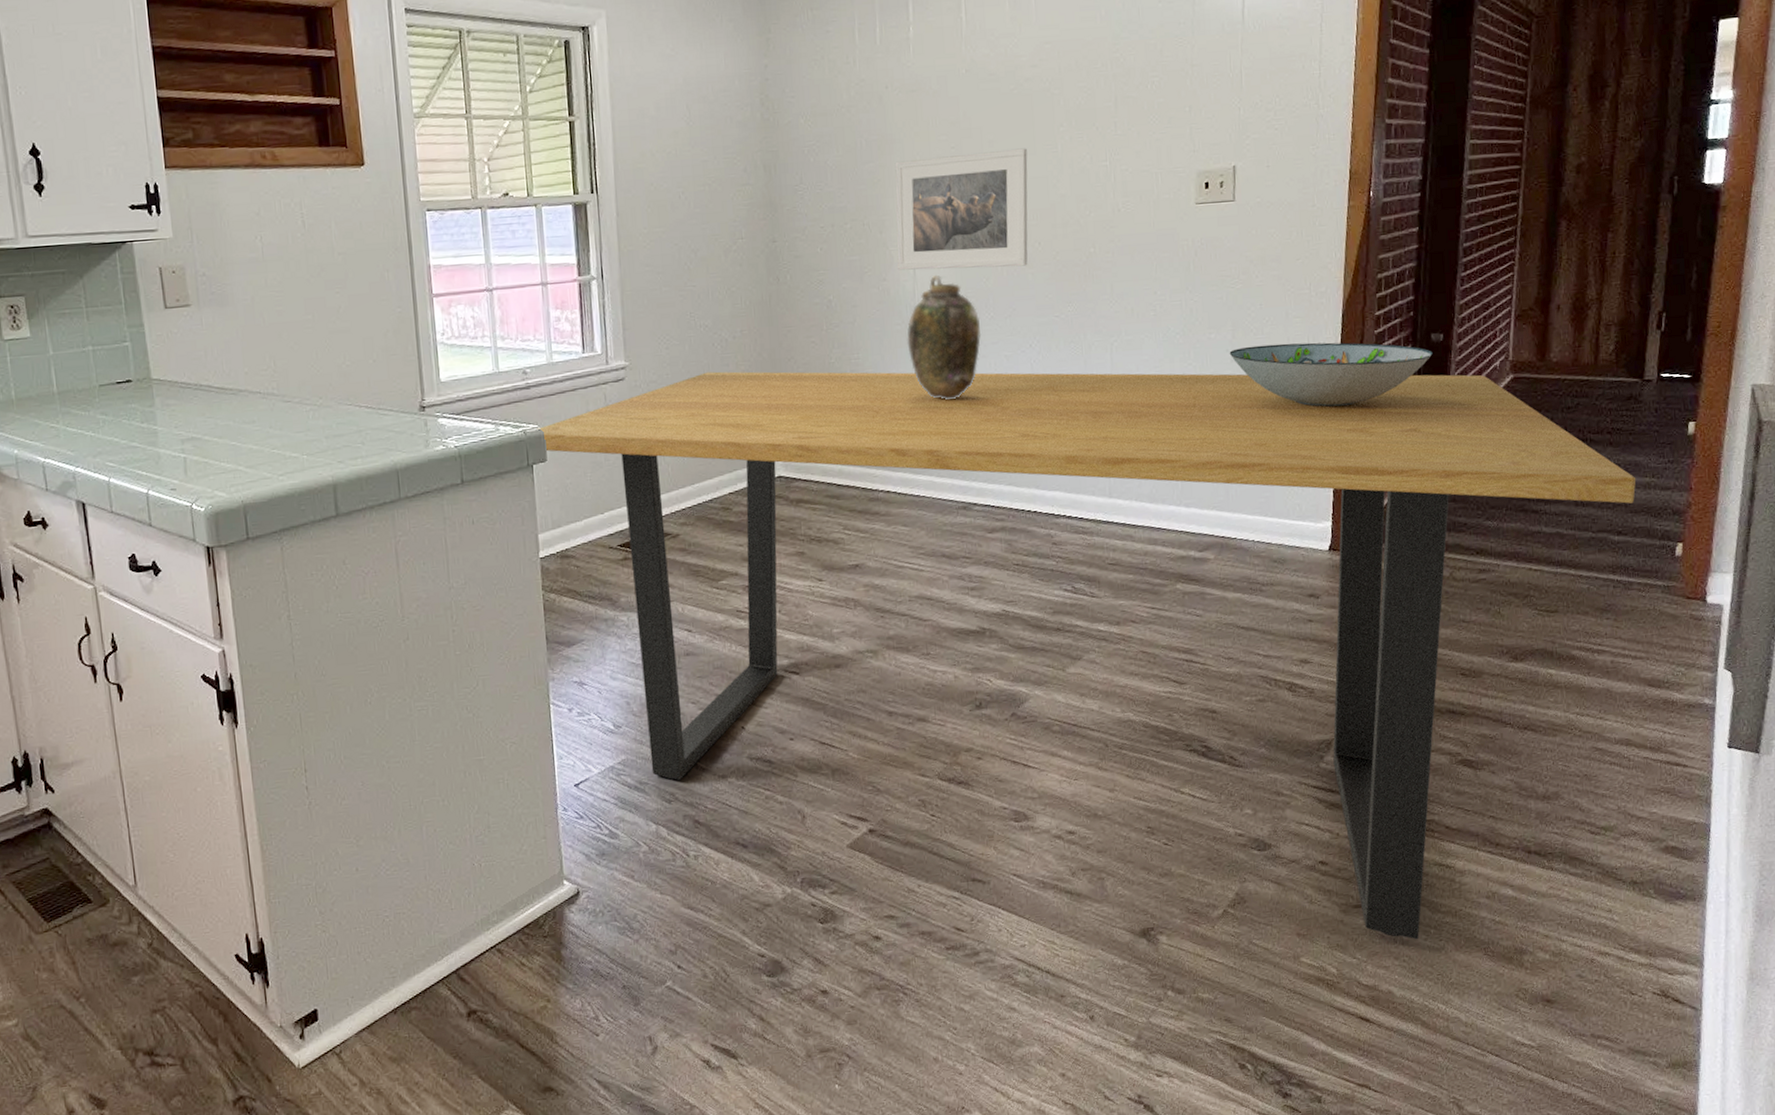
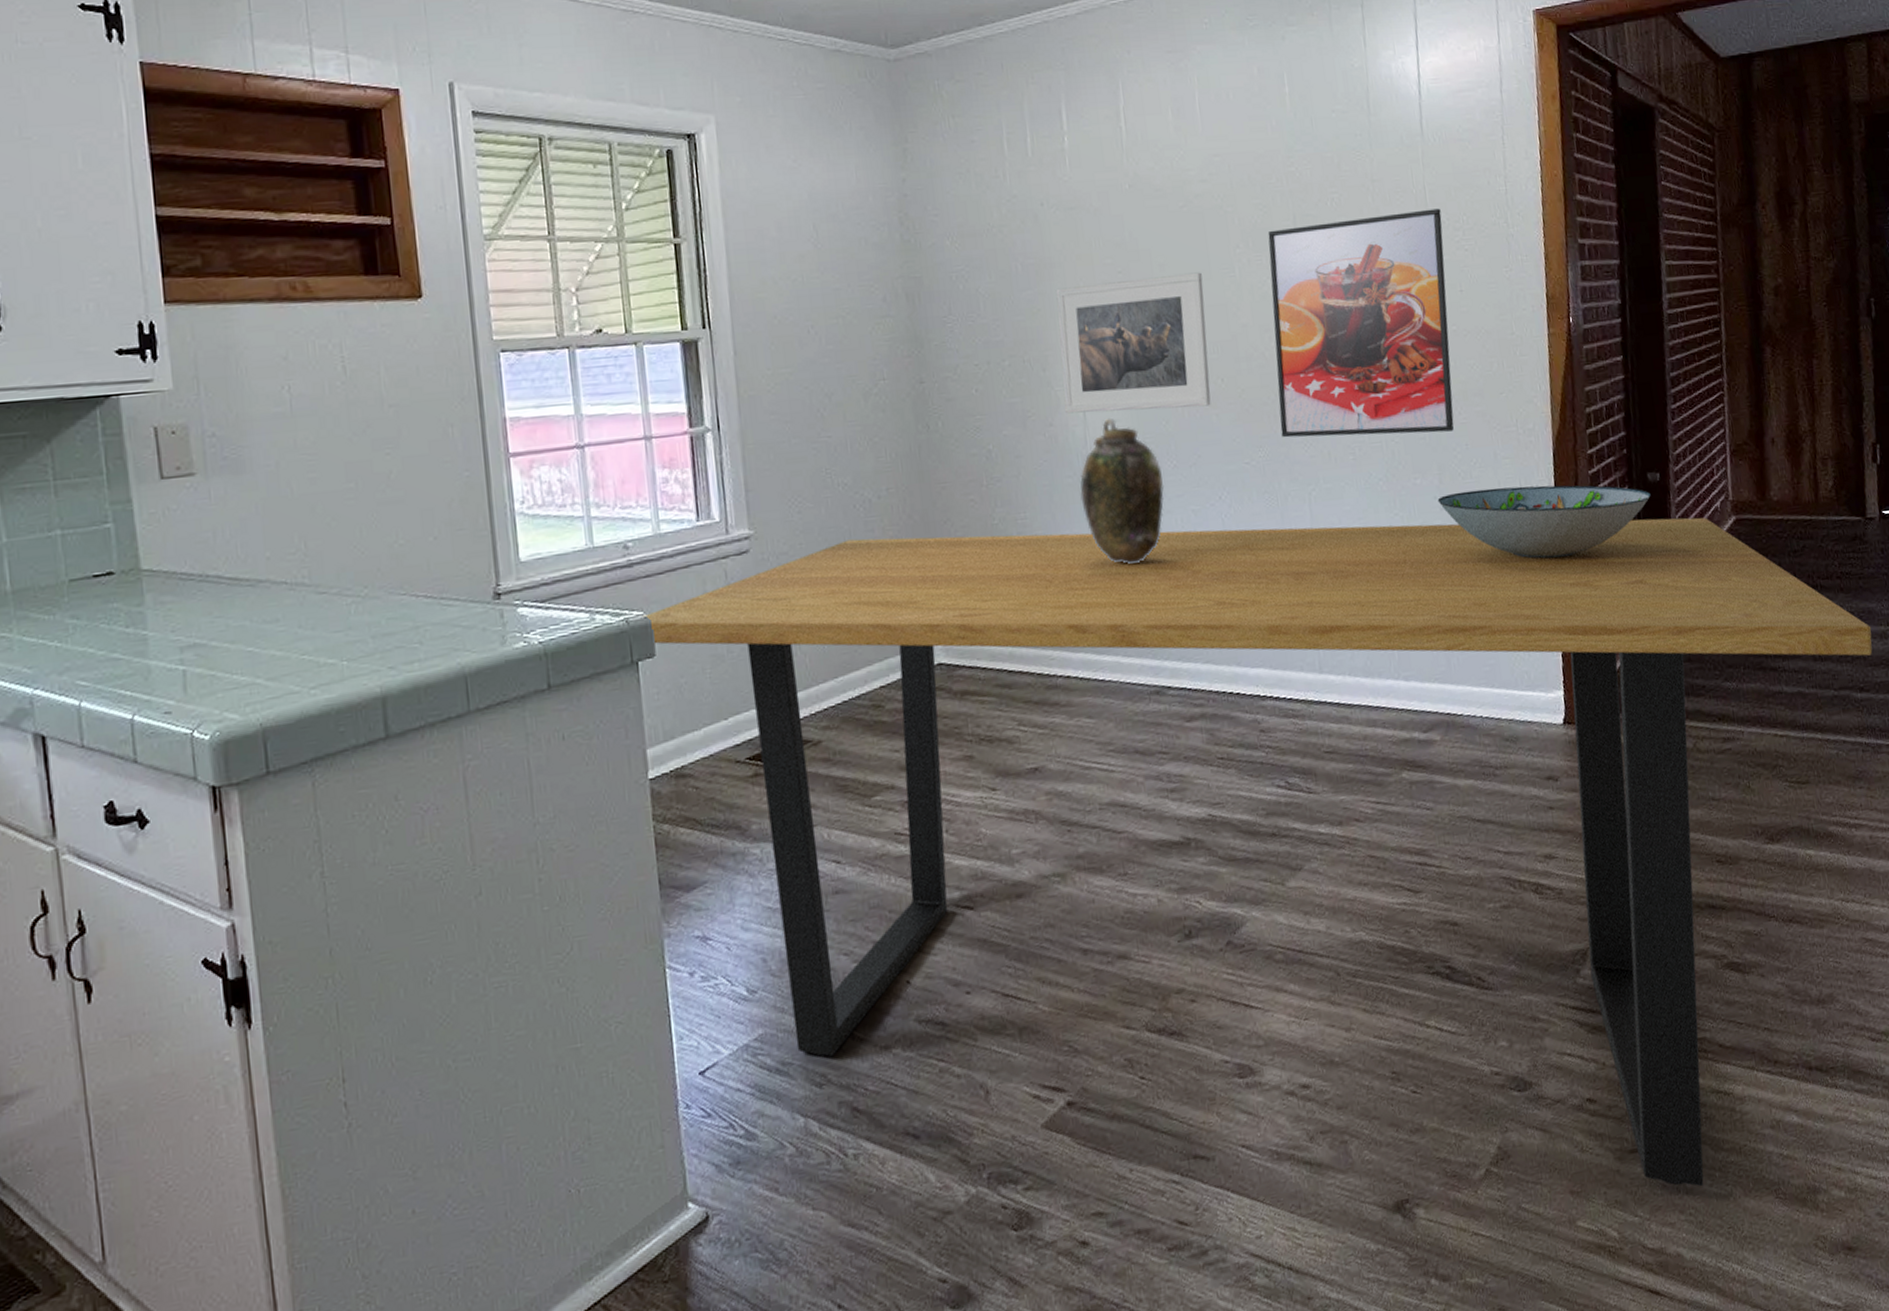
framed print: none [1089,91,1256,295] -> present [1267,208,1454,438]

